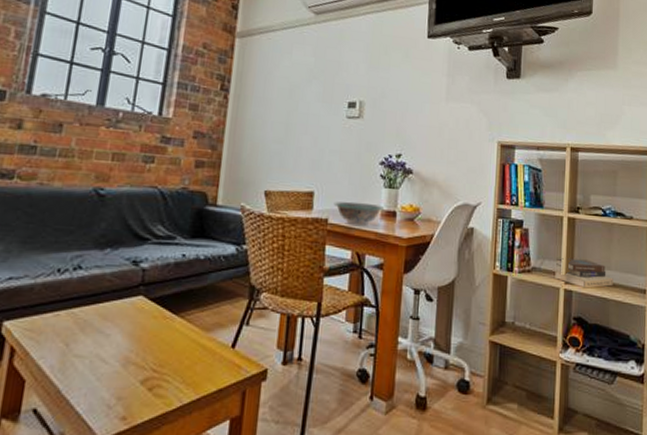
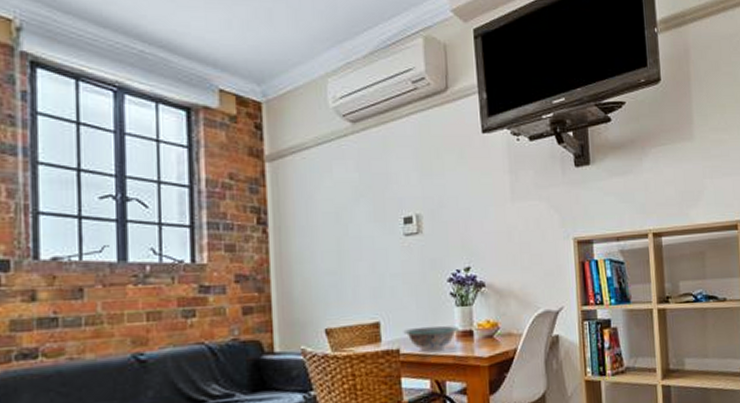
books: present [555,258,613,289] -> none [650,350,712,381]

